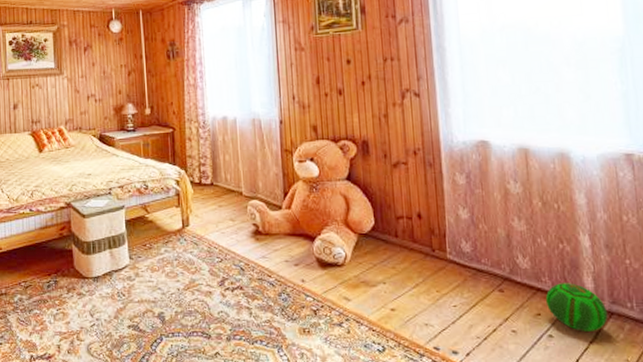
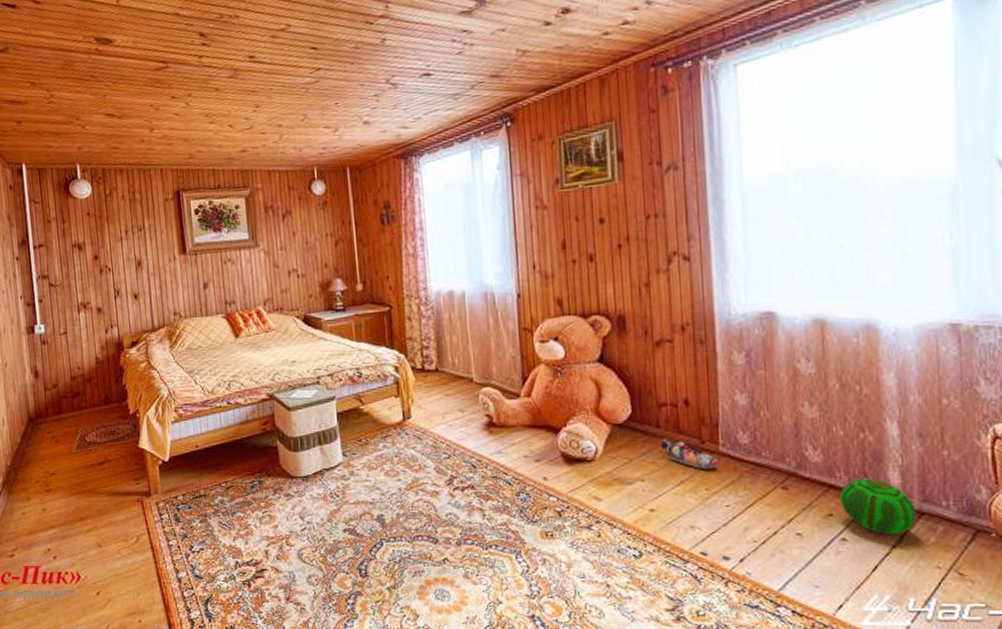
shoe: none [398,246,447,273] -> present [660,437,719,469]

